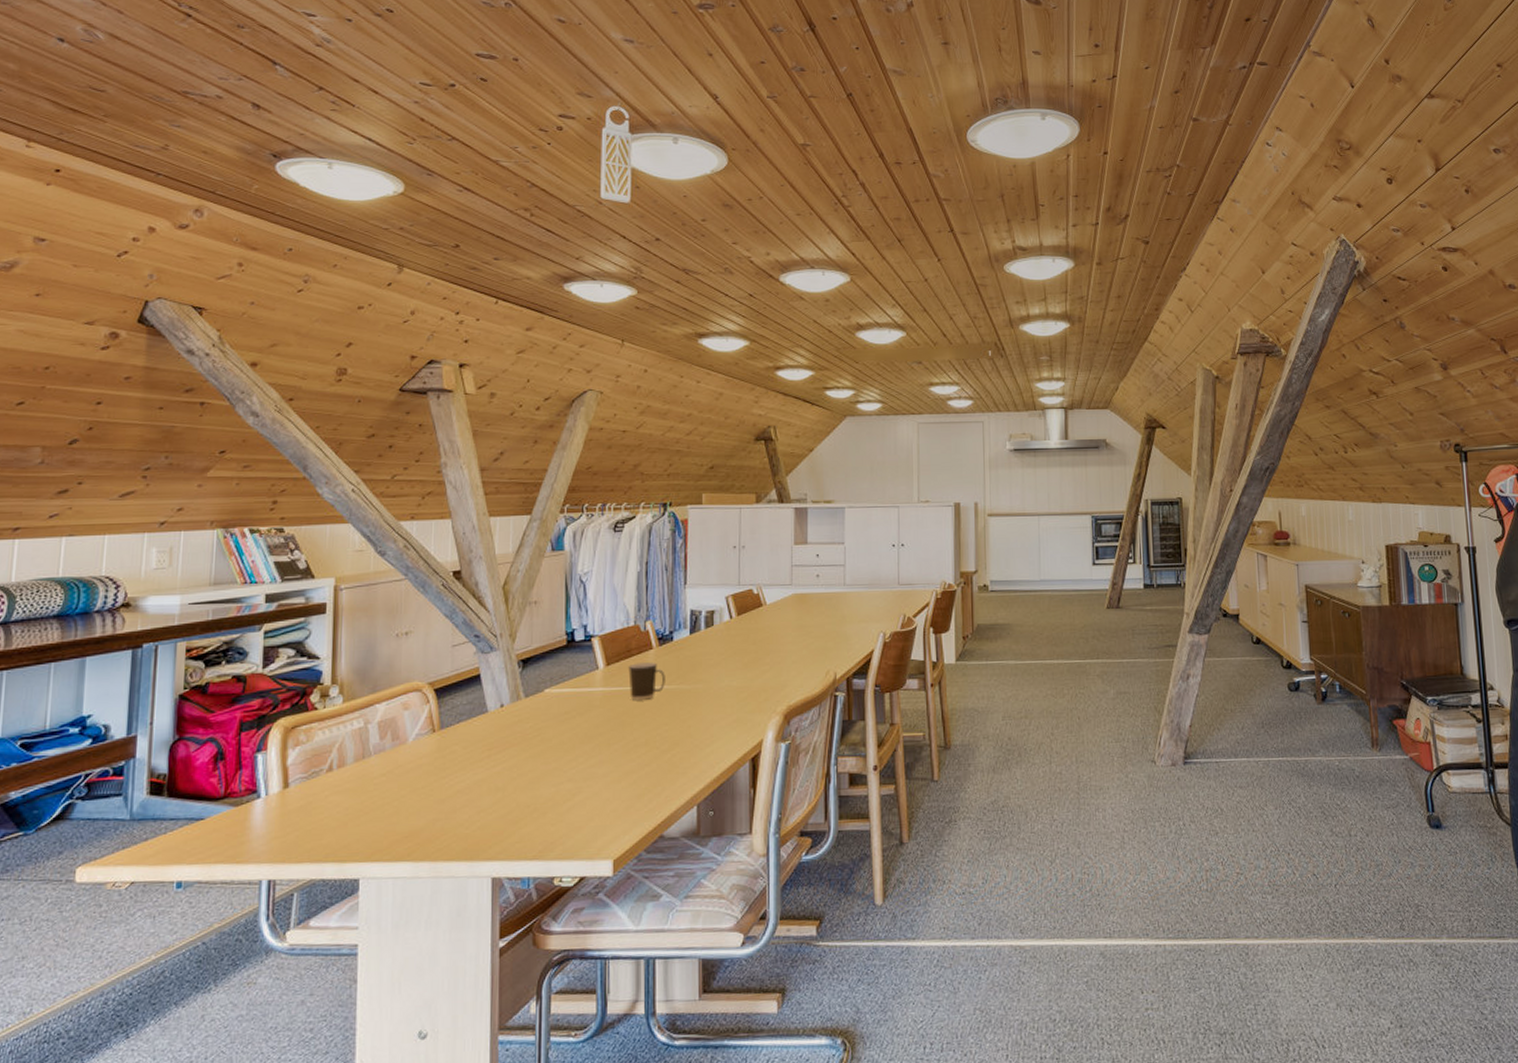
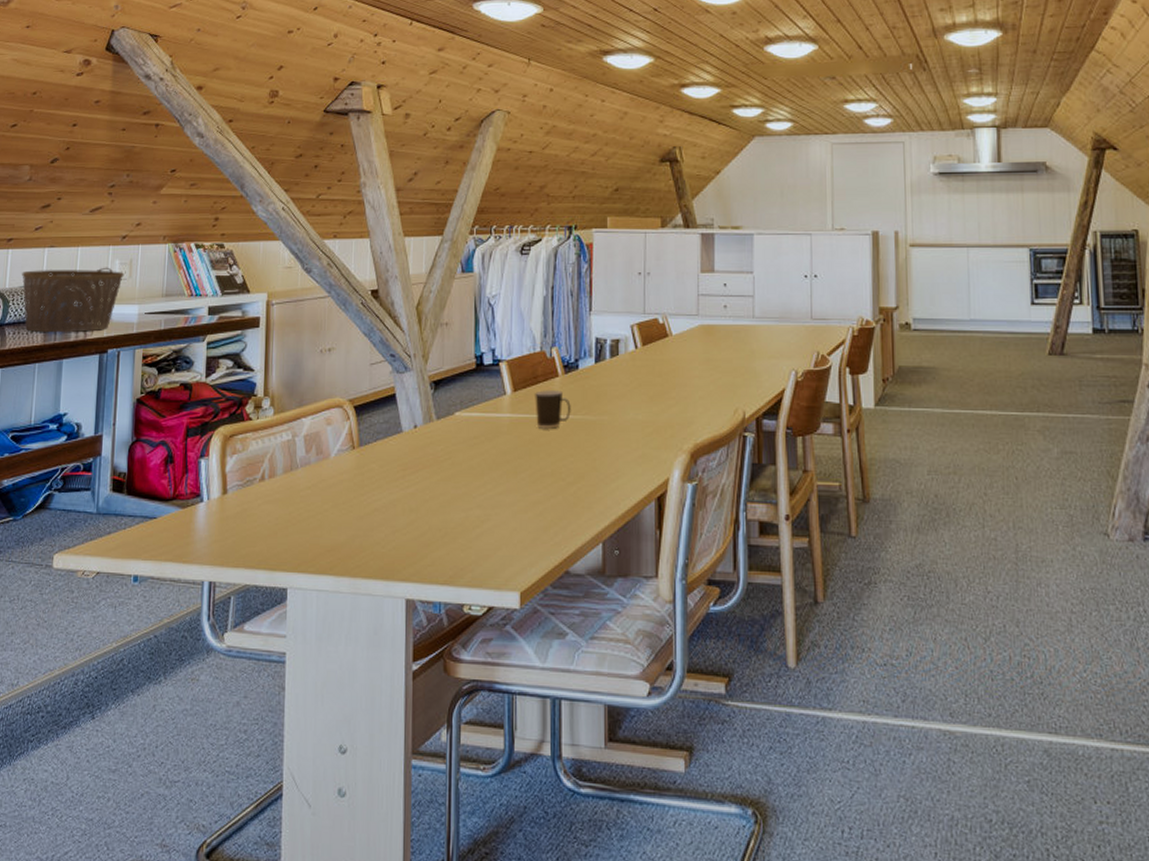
basket: none [32,556,163,629] -> present [22,267,125,332]

